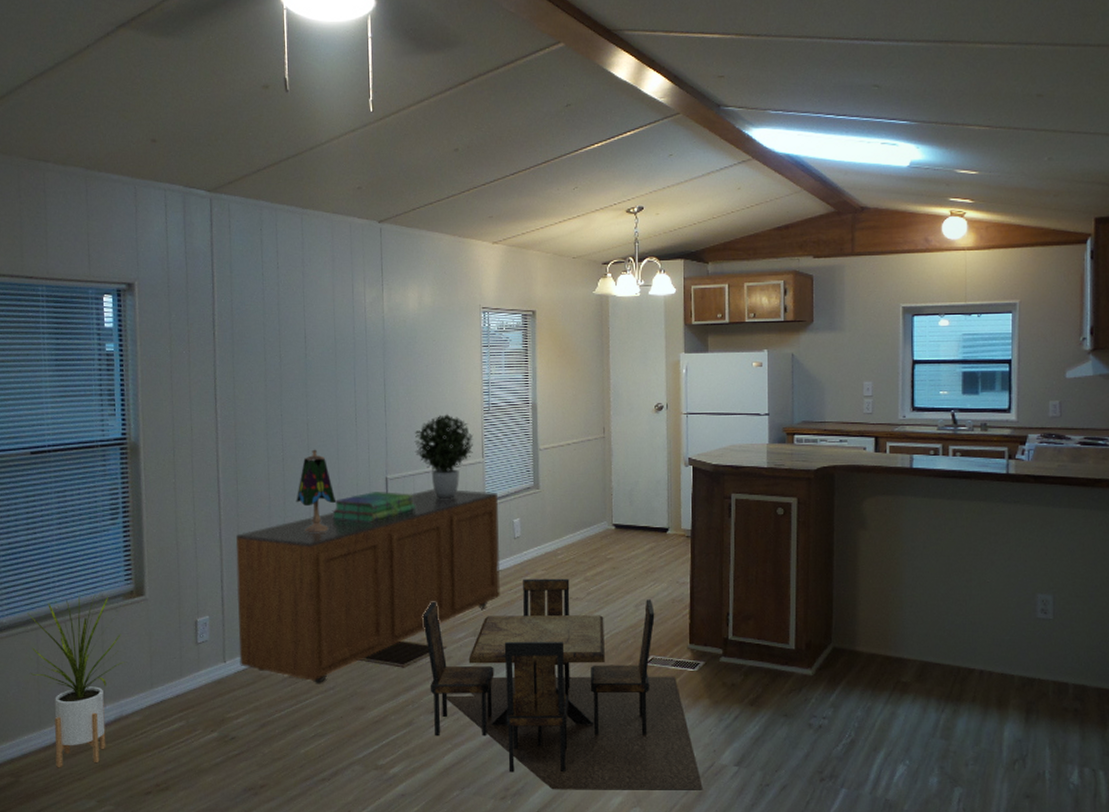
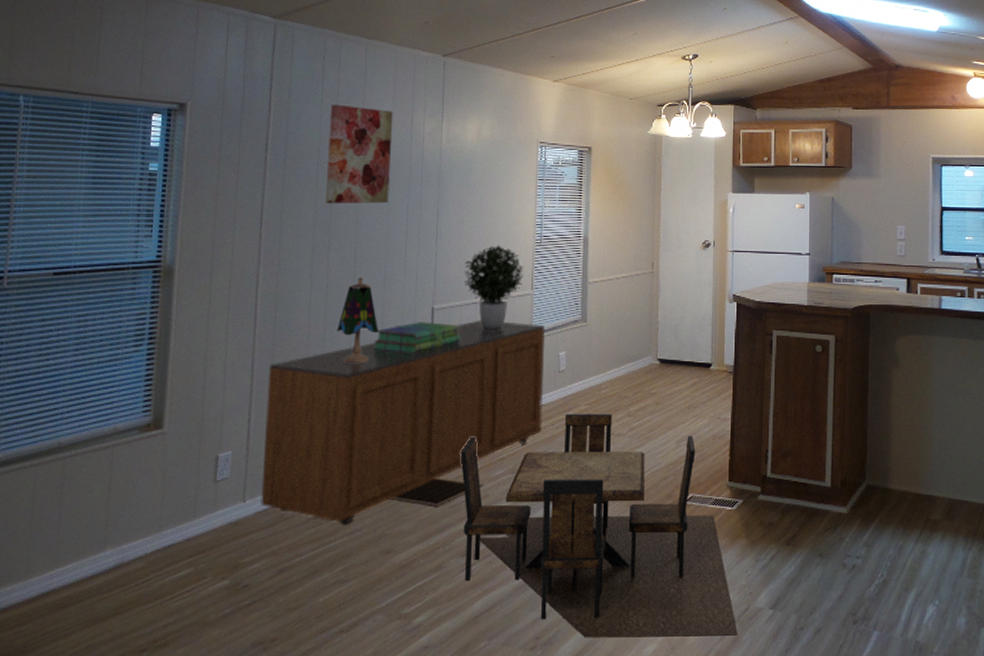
house plant: present [26,591,128,768] -> none [22,423,139,624]
wall art: none [271,277,336,378] -> present [325,104,394,204]

